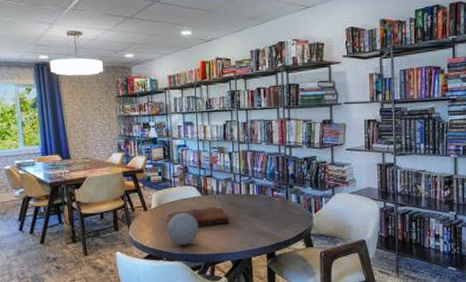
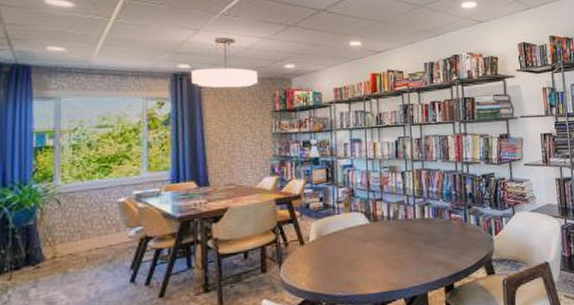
book: present [167,206,229,227] -> none [329,234,402,260]
decorative ball: present [167,212,199,246] -> none [328,244,366,285]

